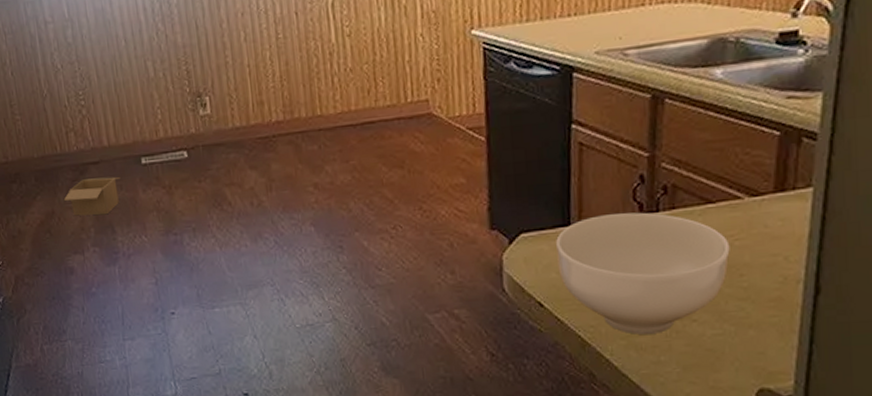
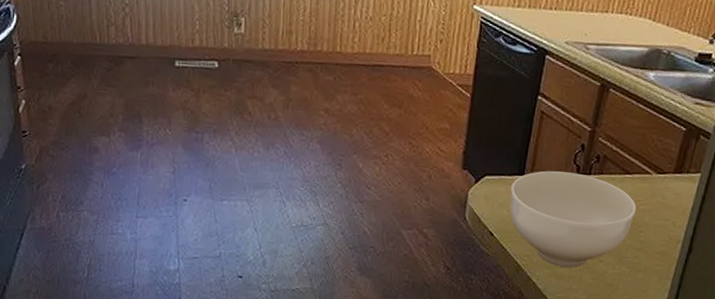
cardboard box: present [63,177,120,216] -> none [96,70,153,106]

